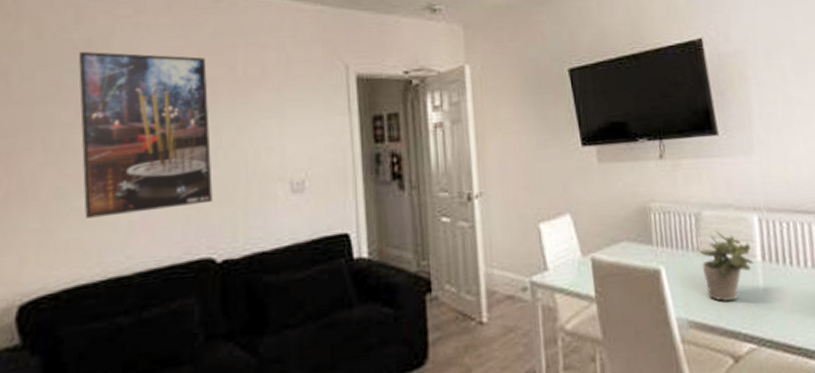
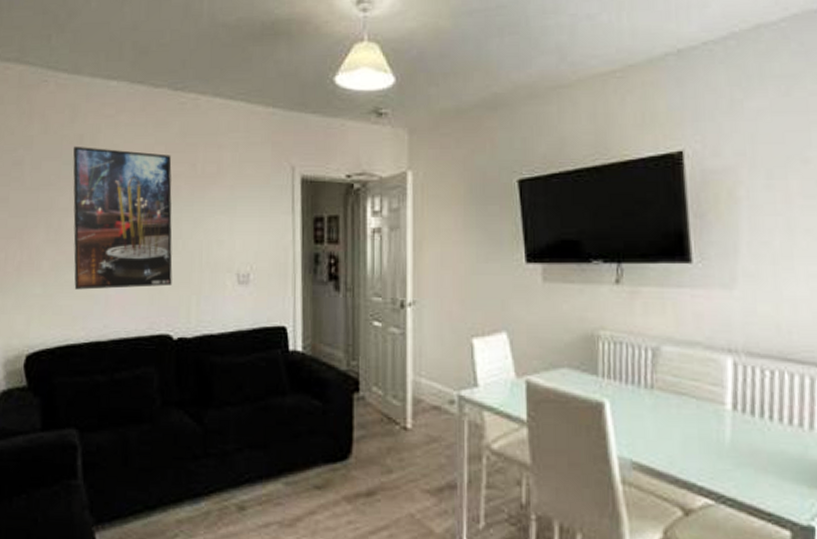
potted plant: present [698,230,754,302] -> none [652,369,722,448]

